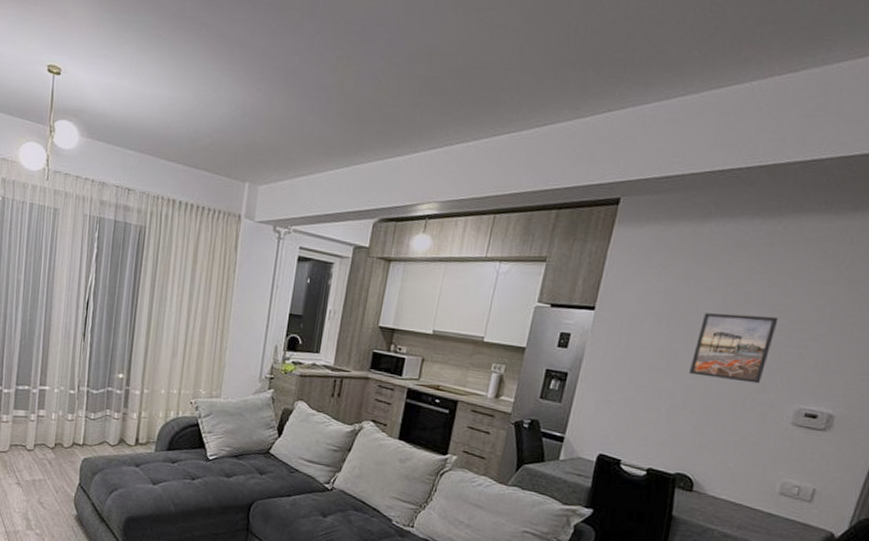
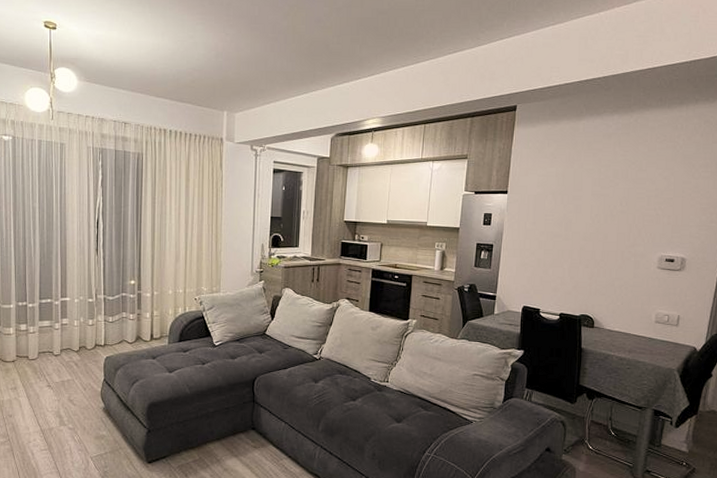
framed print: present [690,313,779,384] -> none [582,188,639,240]

